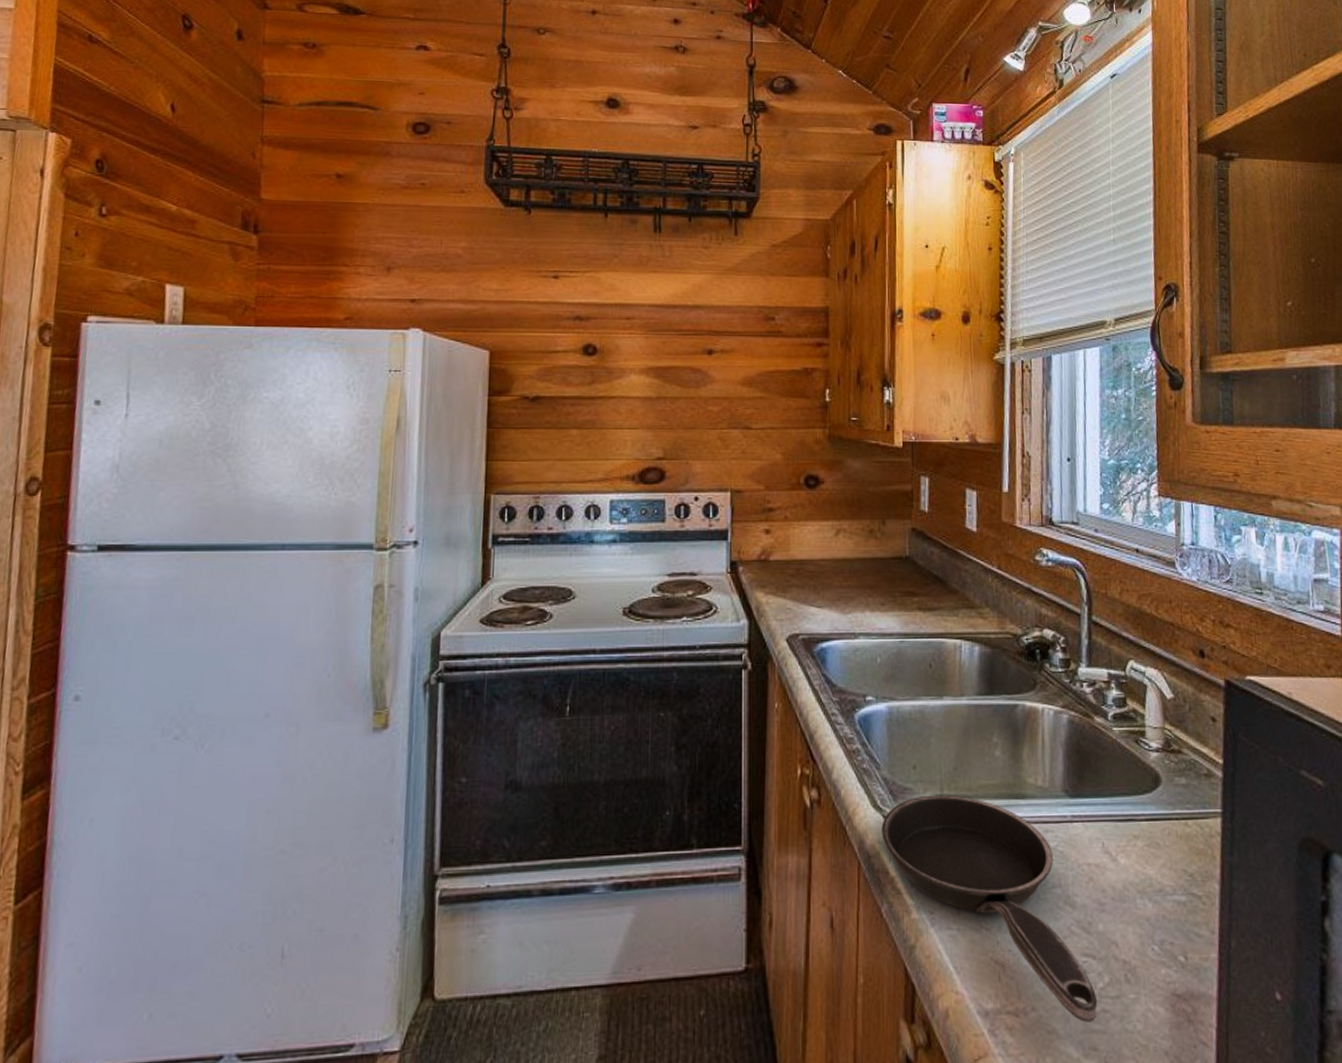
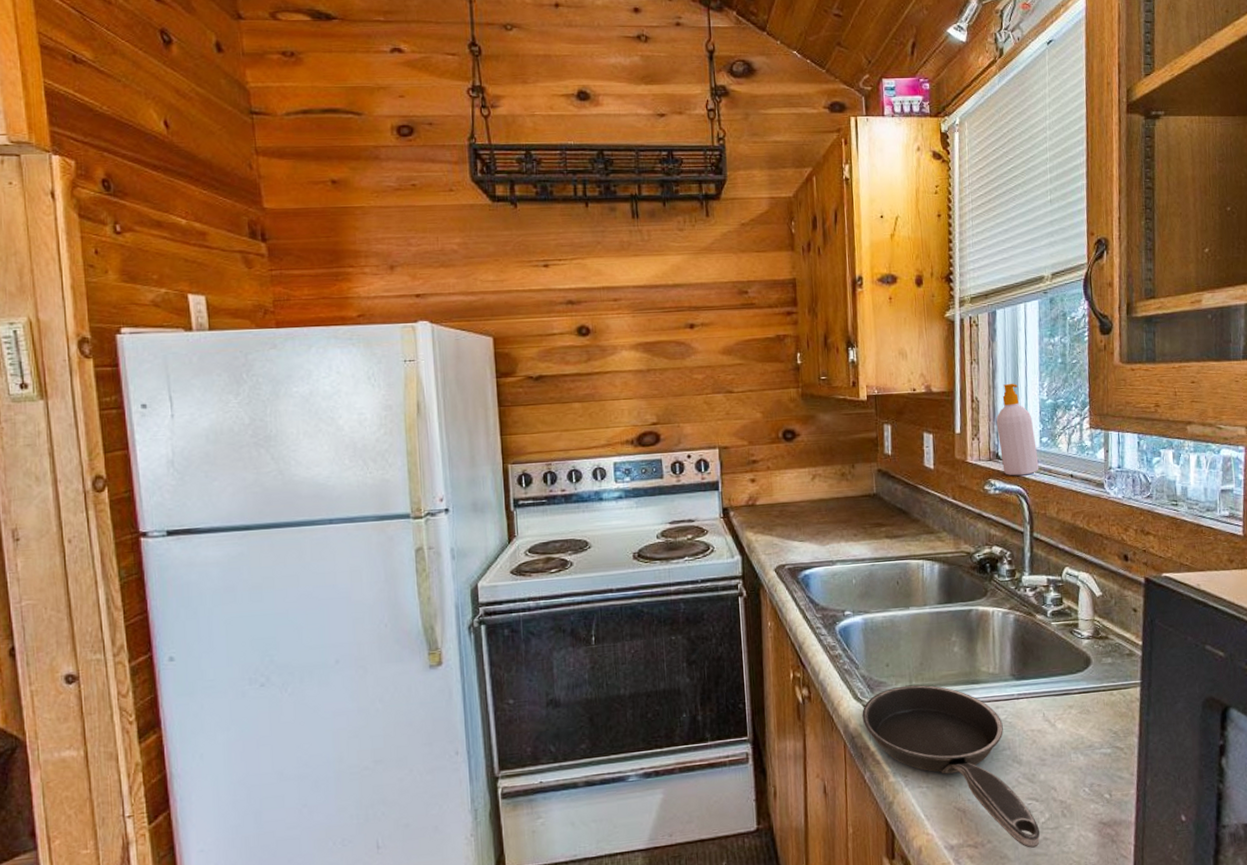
soap bottle: none [1050,438,1099,546] -> present [996,383,1039,476]

